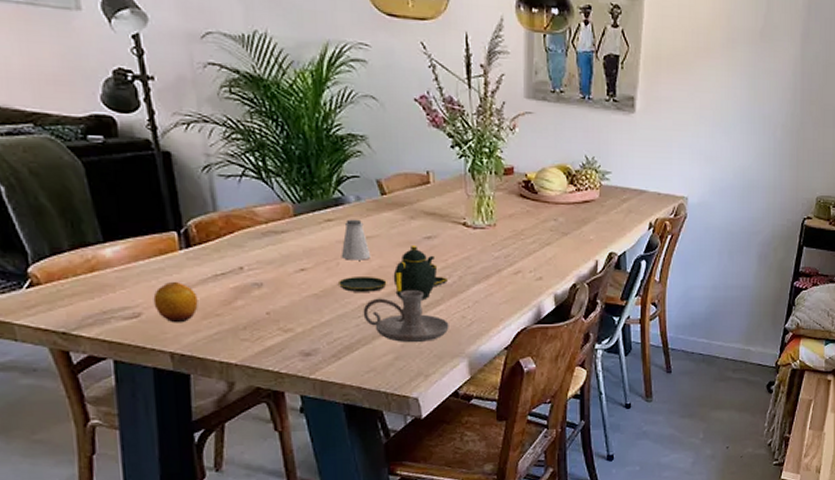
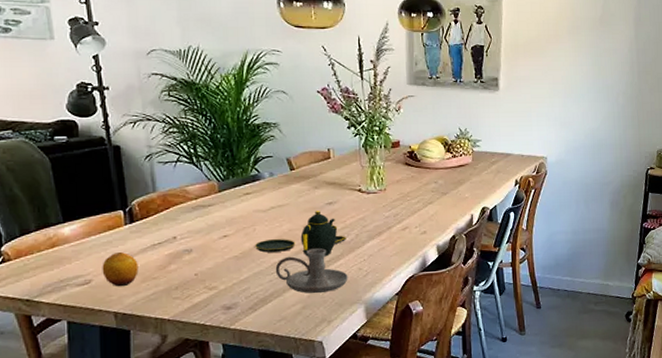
saltshaker: present [341,219,371,260] -> none [257,191,282,226]

